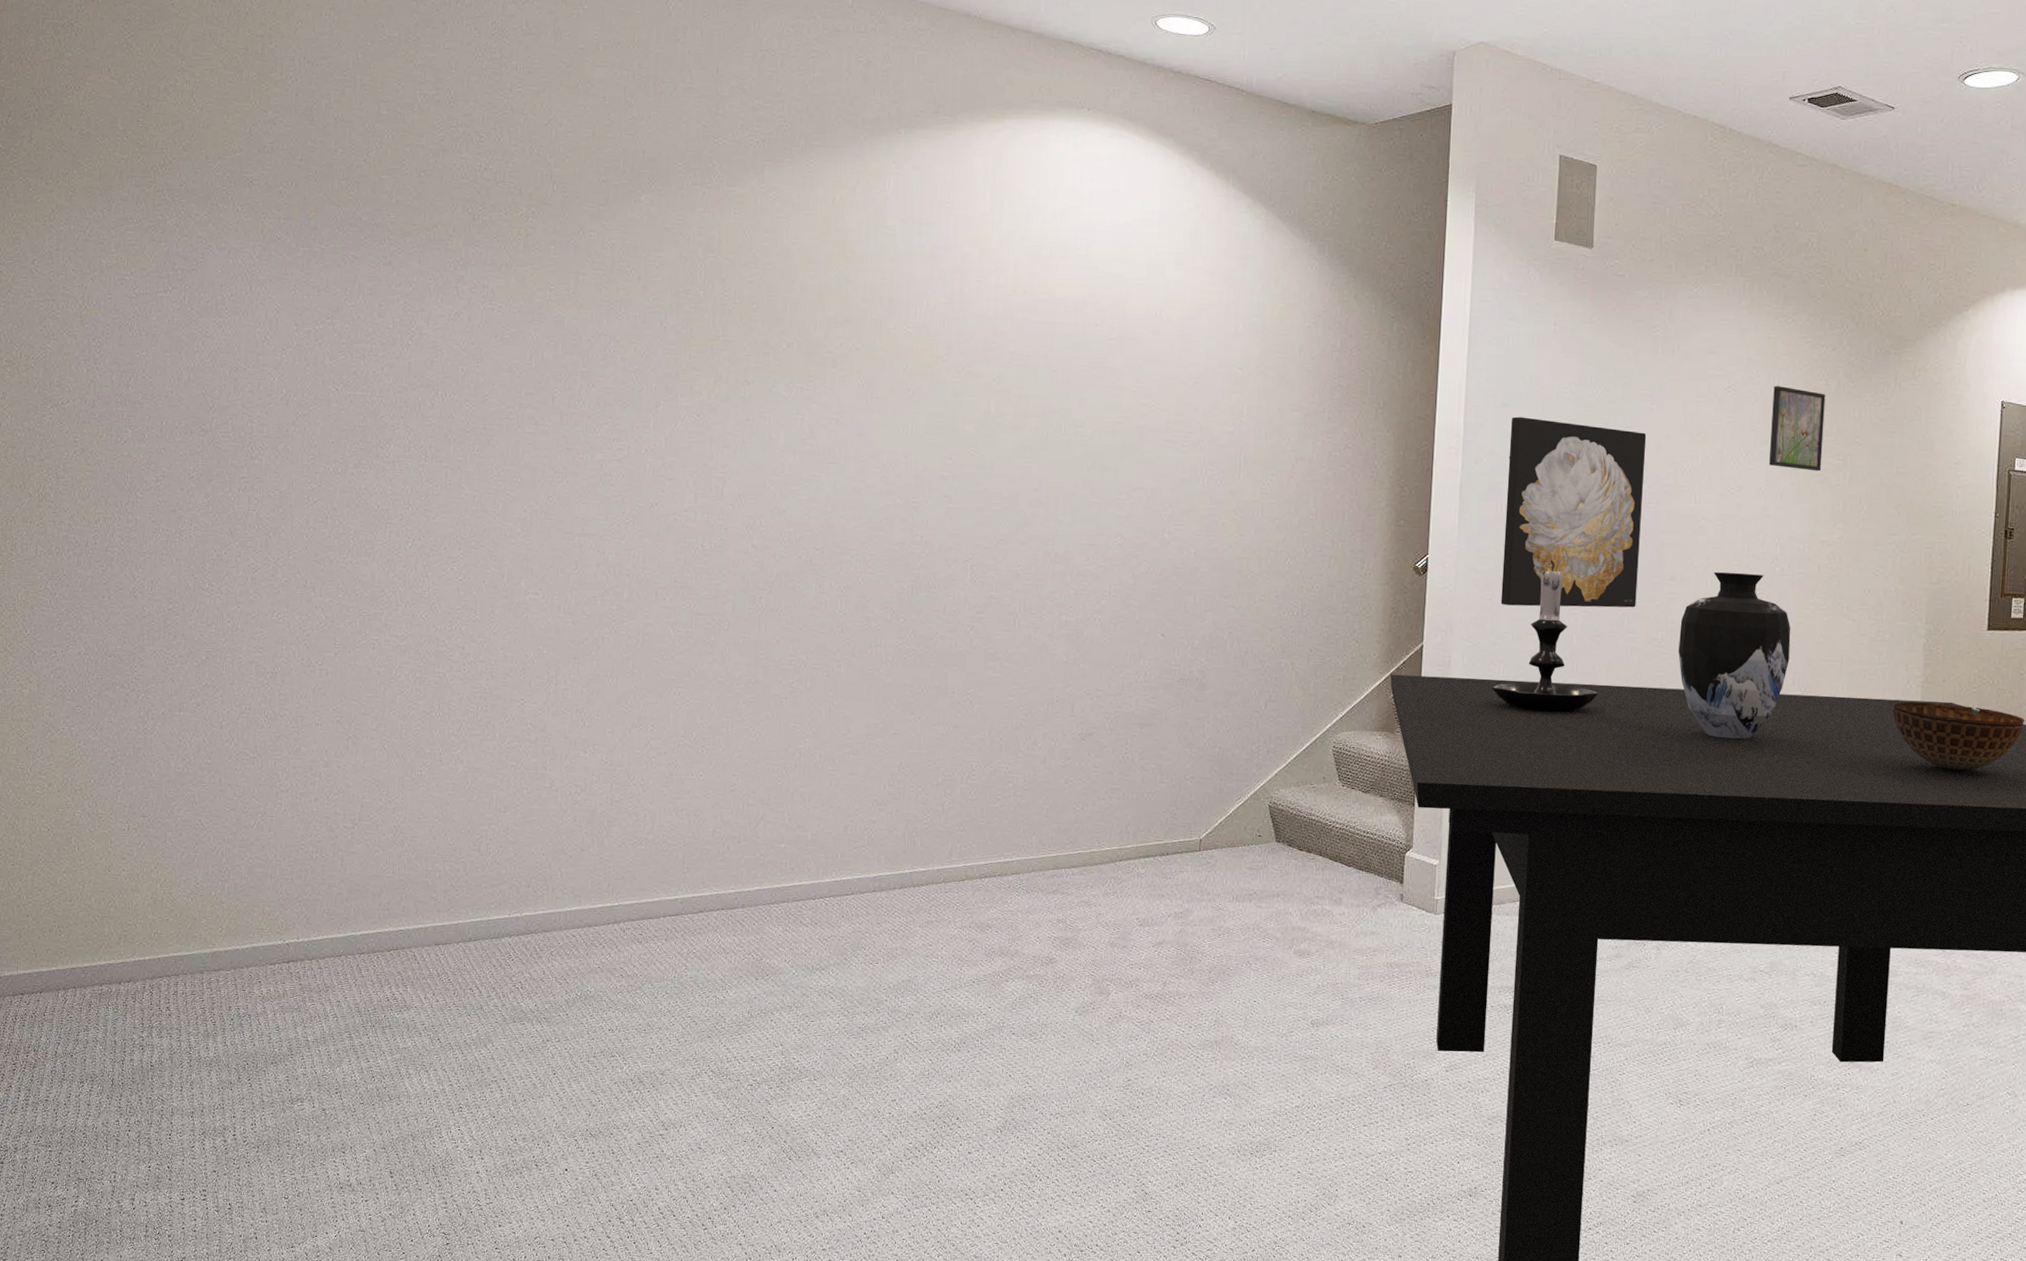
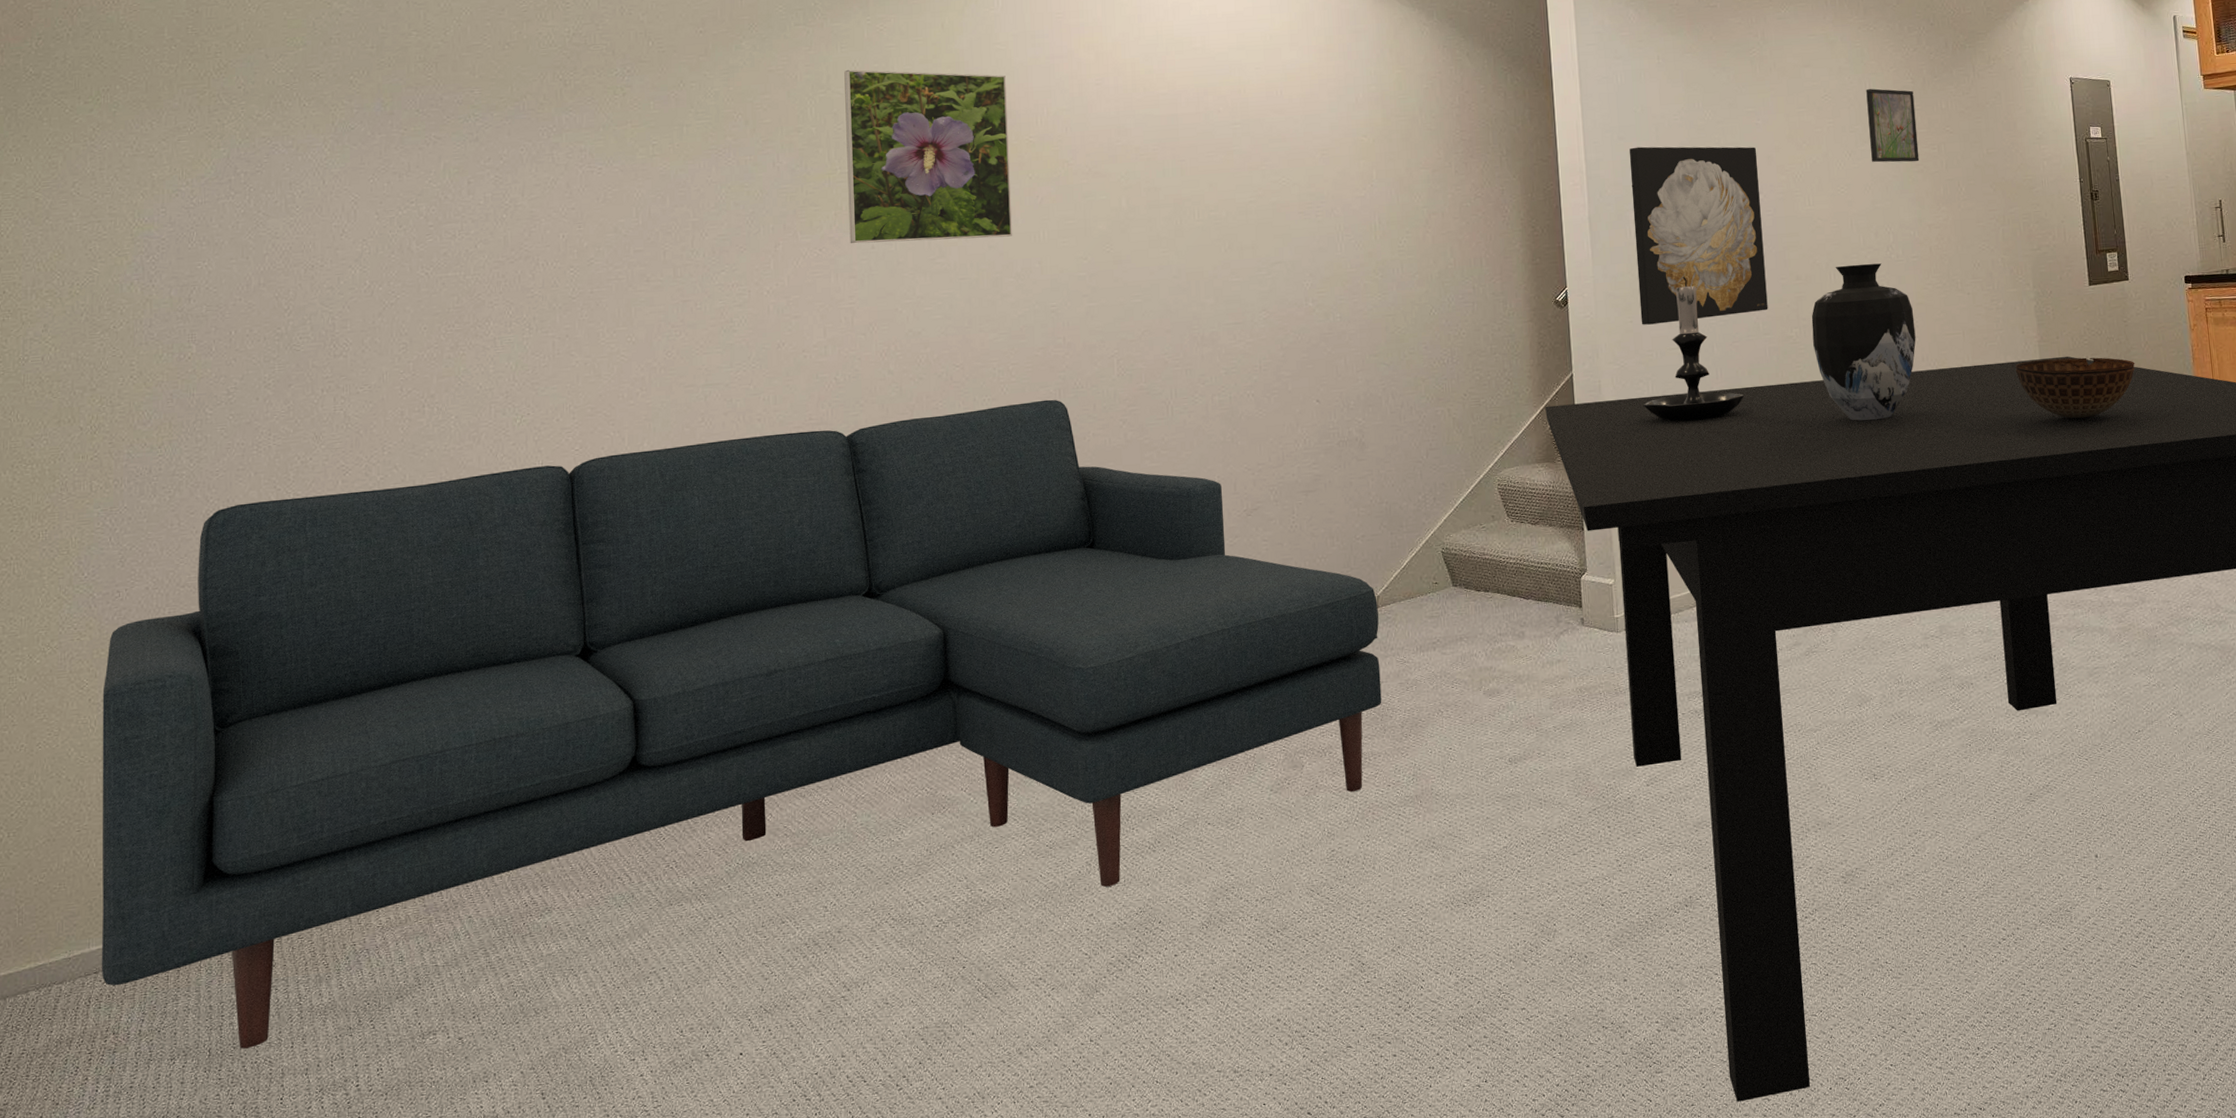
sofa: none [26,586,1200,1085] -> present [101,399,1382,1049]
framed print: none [726,236,890,426] -> present [844,69,1013,244]

